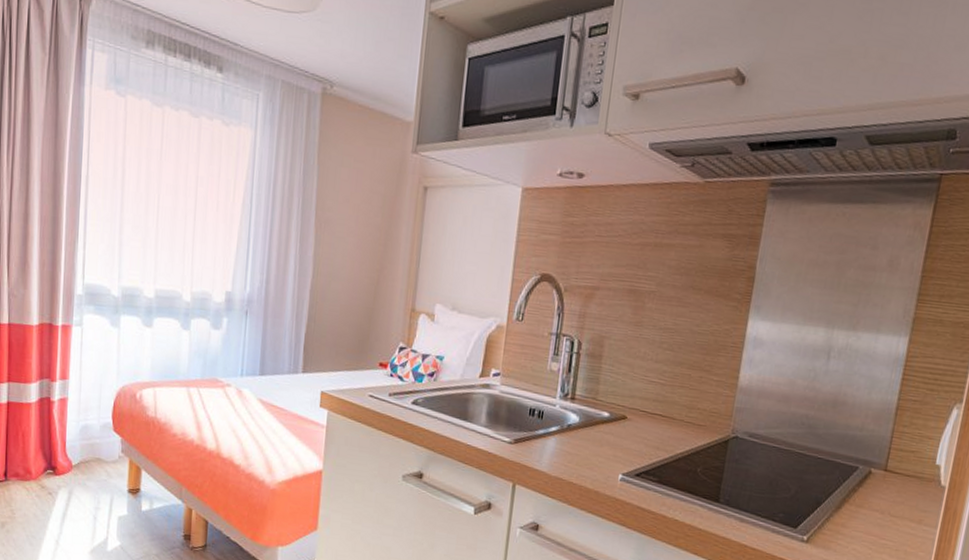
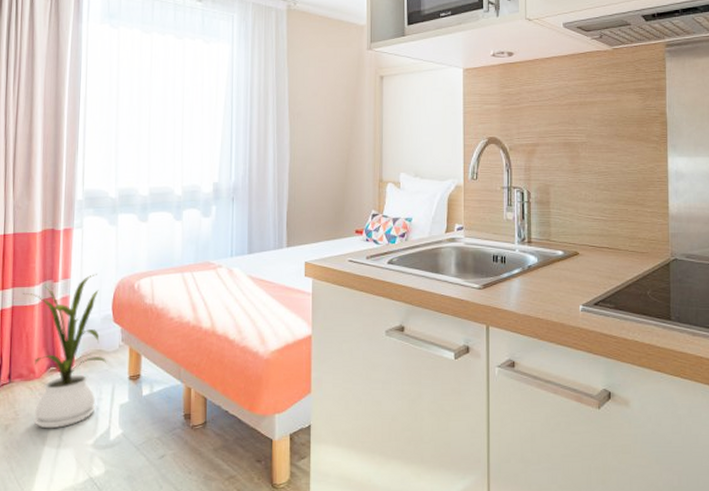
house plant: none [18,377,106,532] -> present [22,273,107,429]

